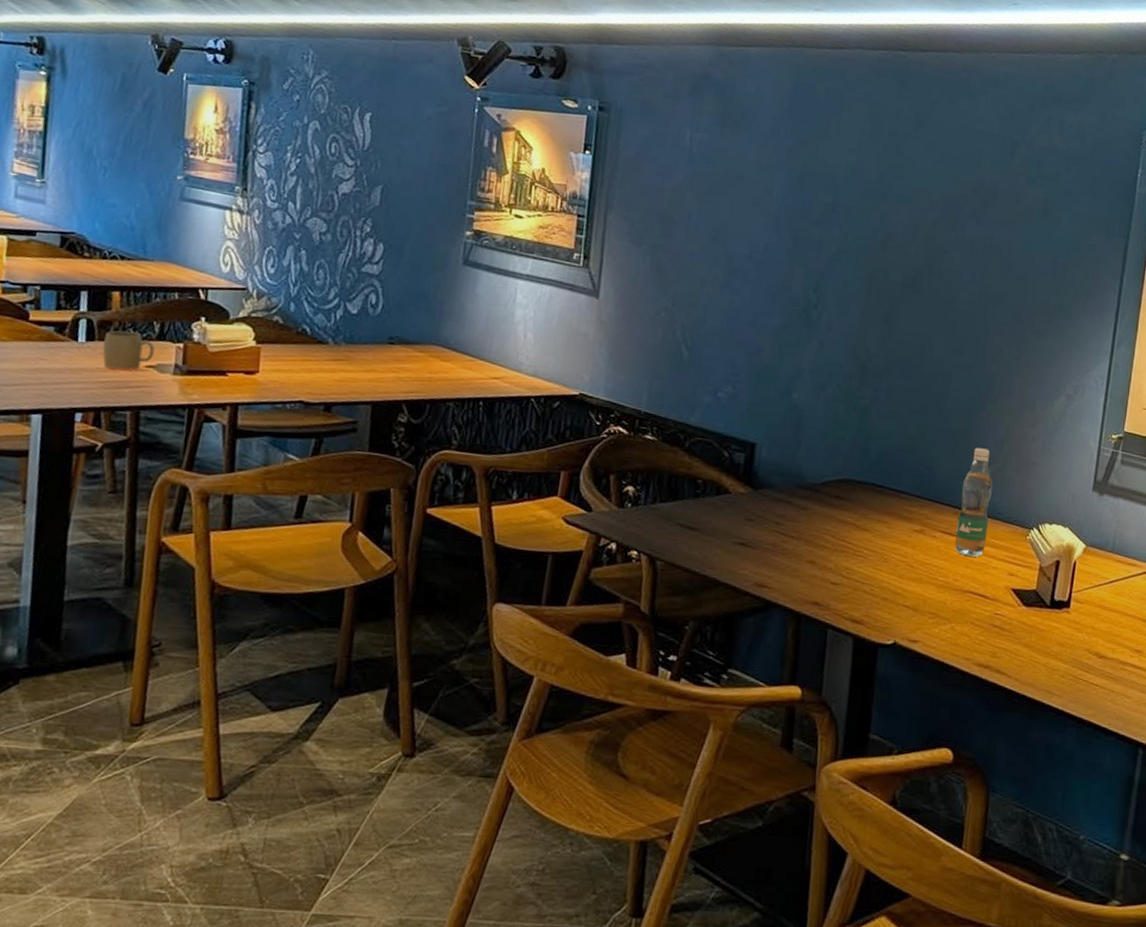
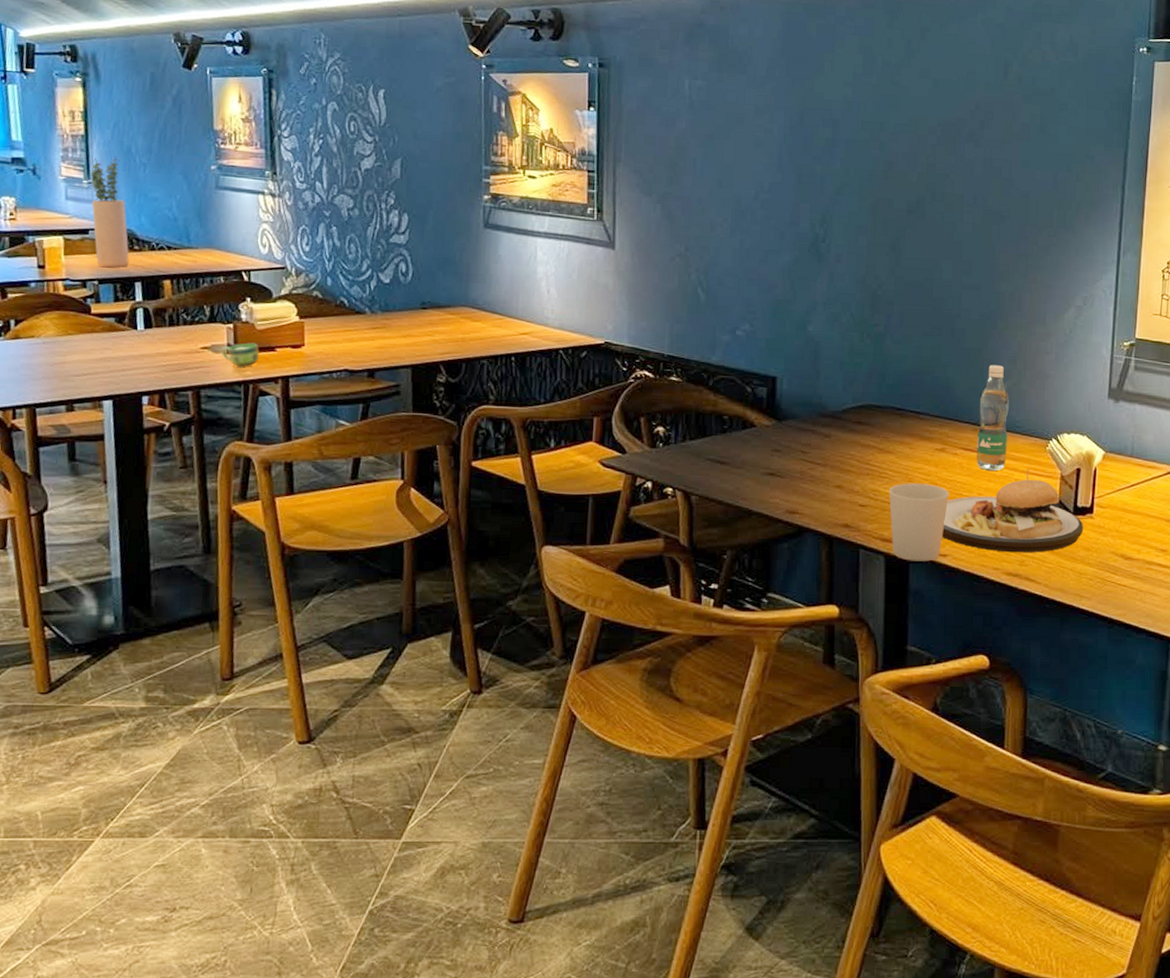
vase: none [41,156,81,274] -> present [90,156,130,268]
mug: present [102,330,155,371] -> none [160,316,208,354]
cup: none [167,364,210,391] -> present [221,342,259,367]
dixie cup: none [861,563,925,647] -> present [888,483,949,562]
plate: none [913,557,1060,645] -> present [941,469,1084,553]

